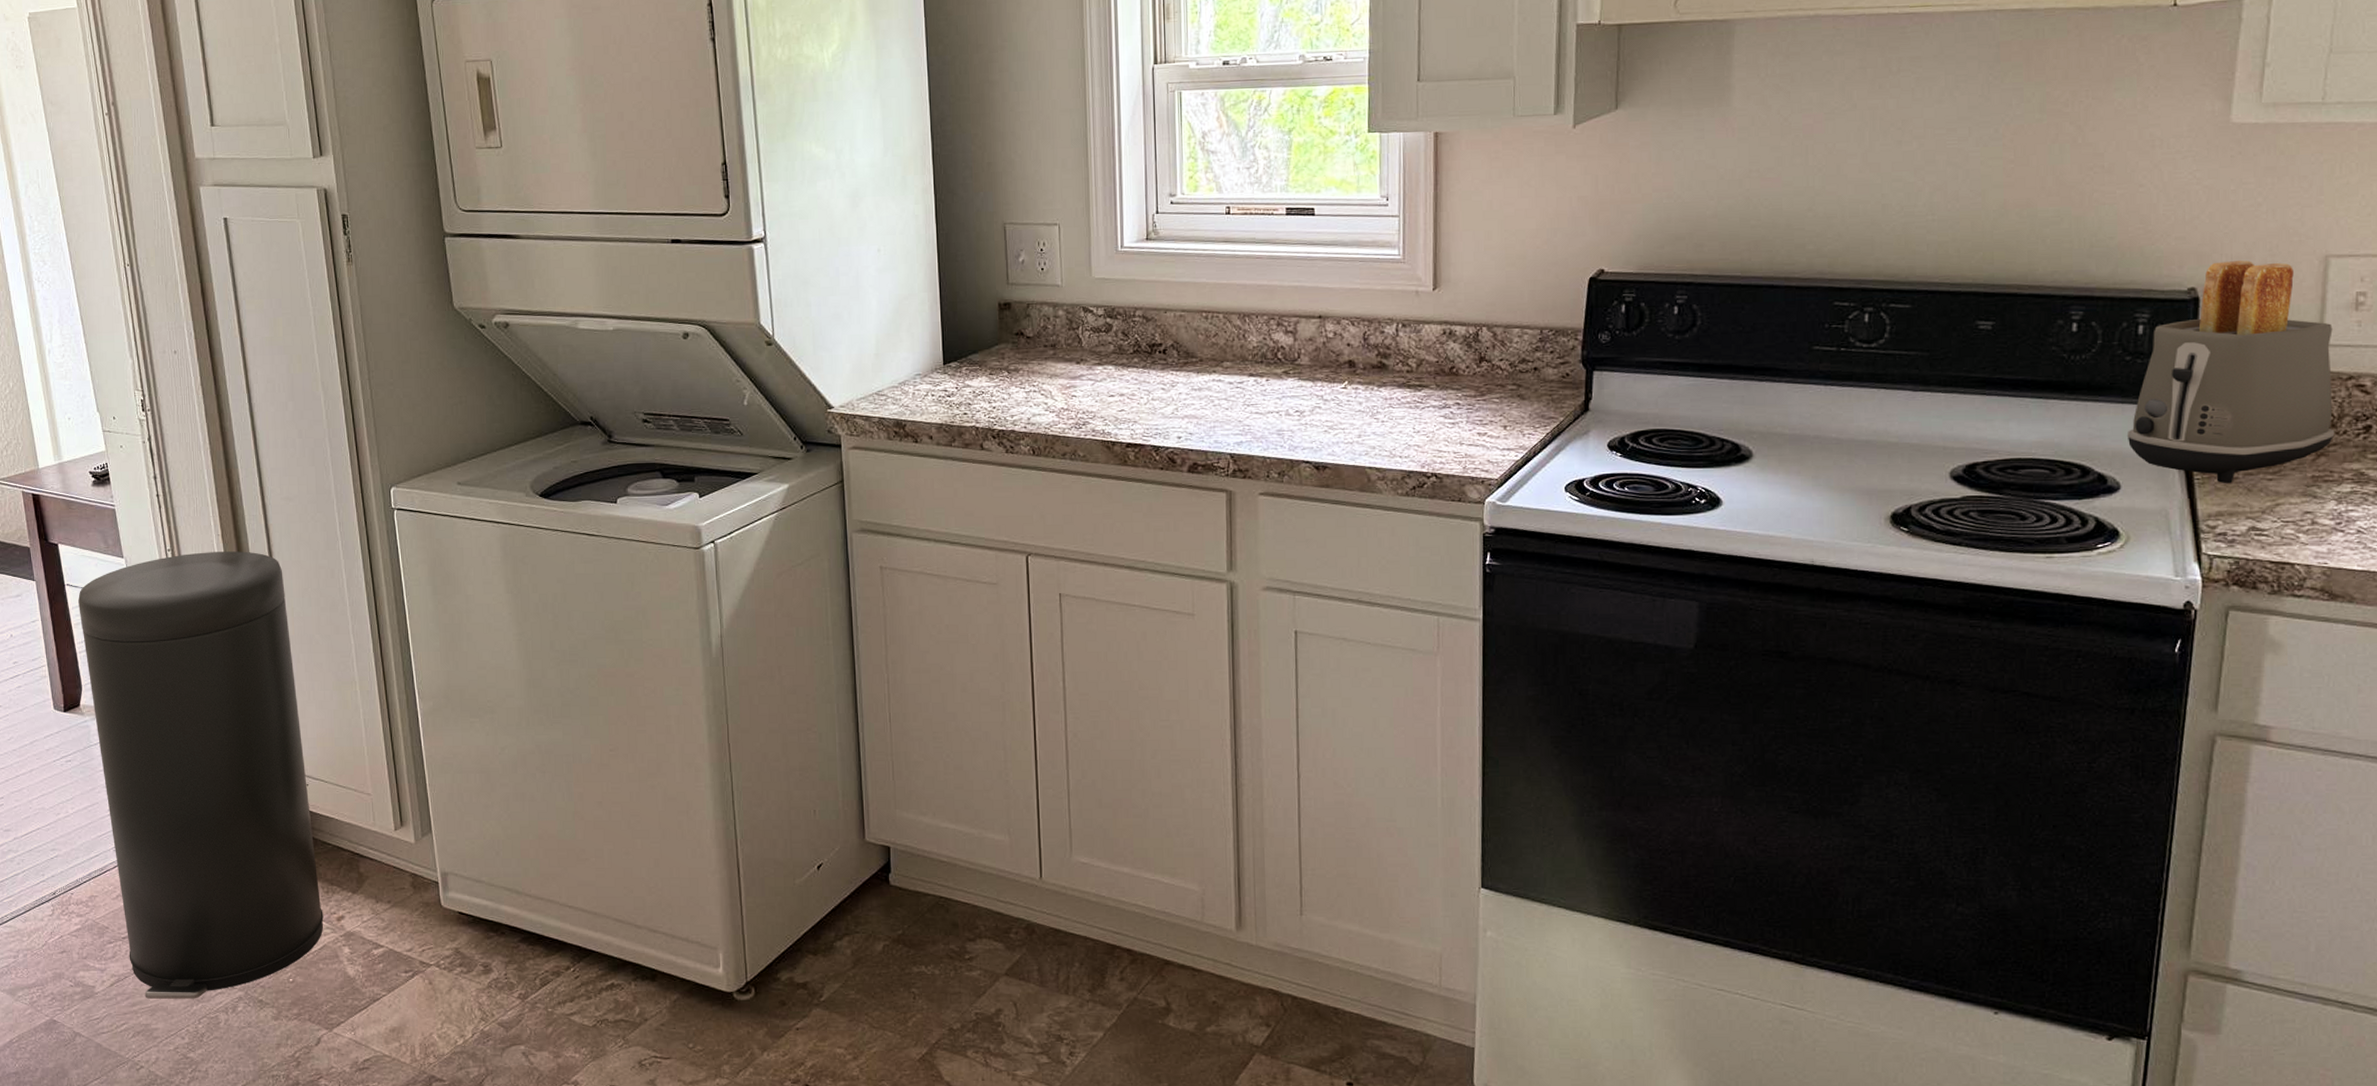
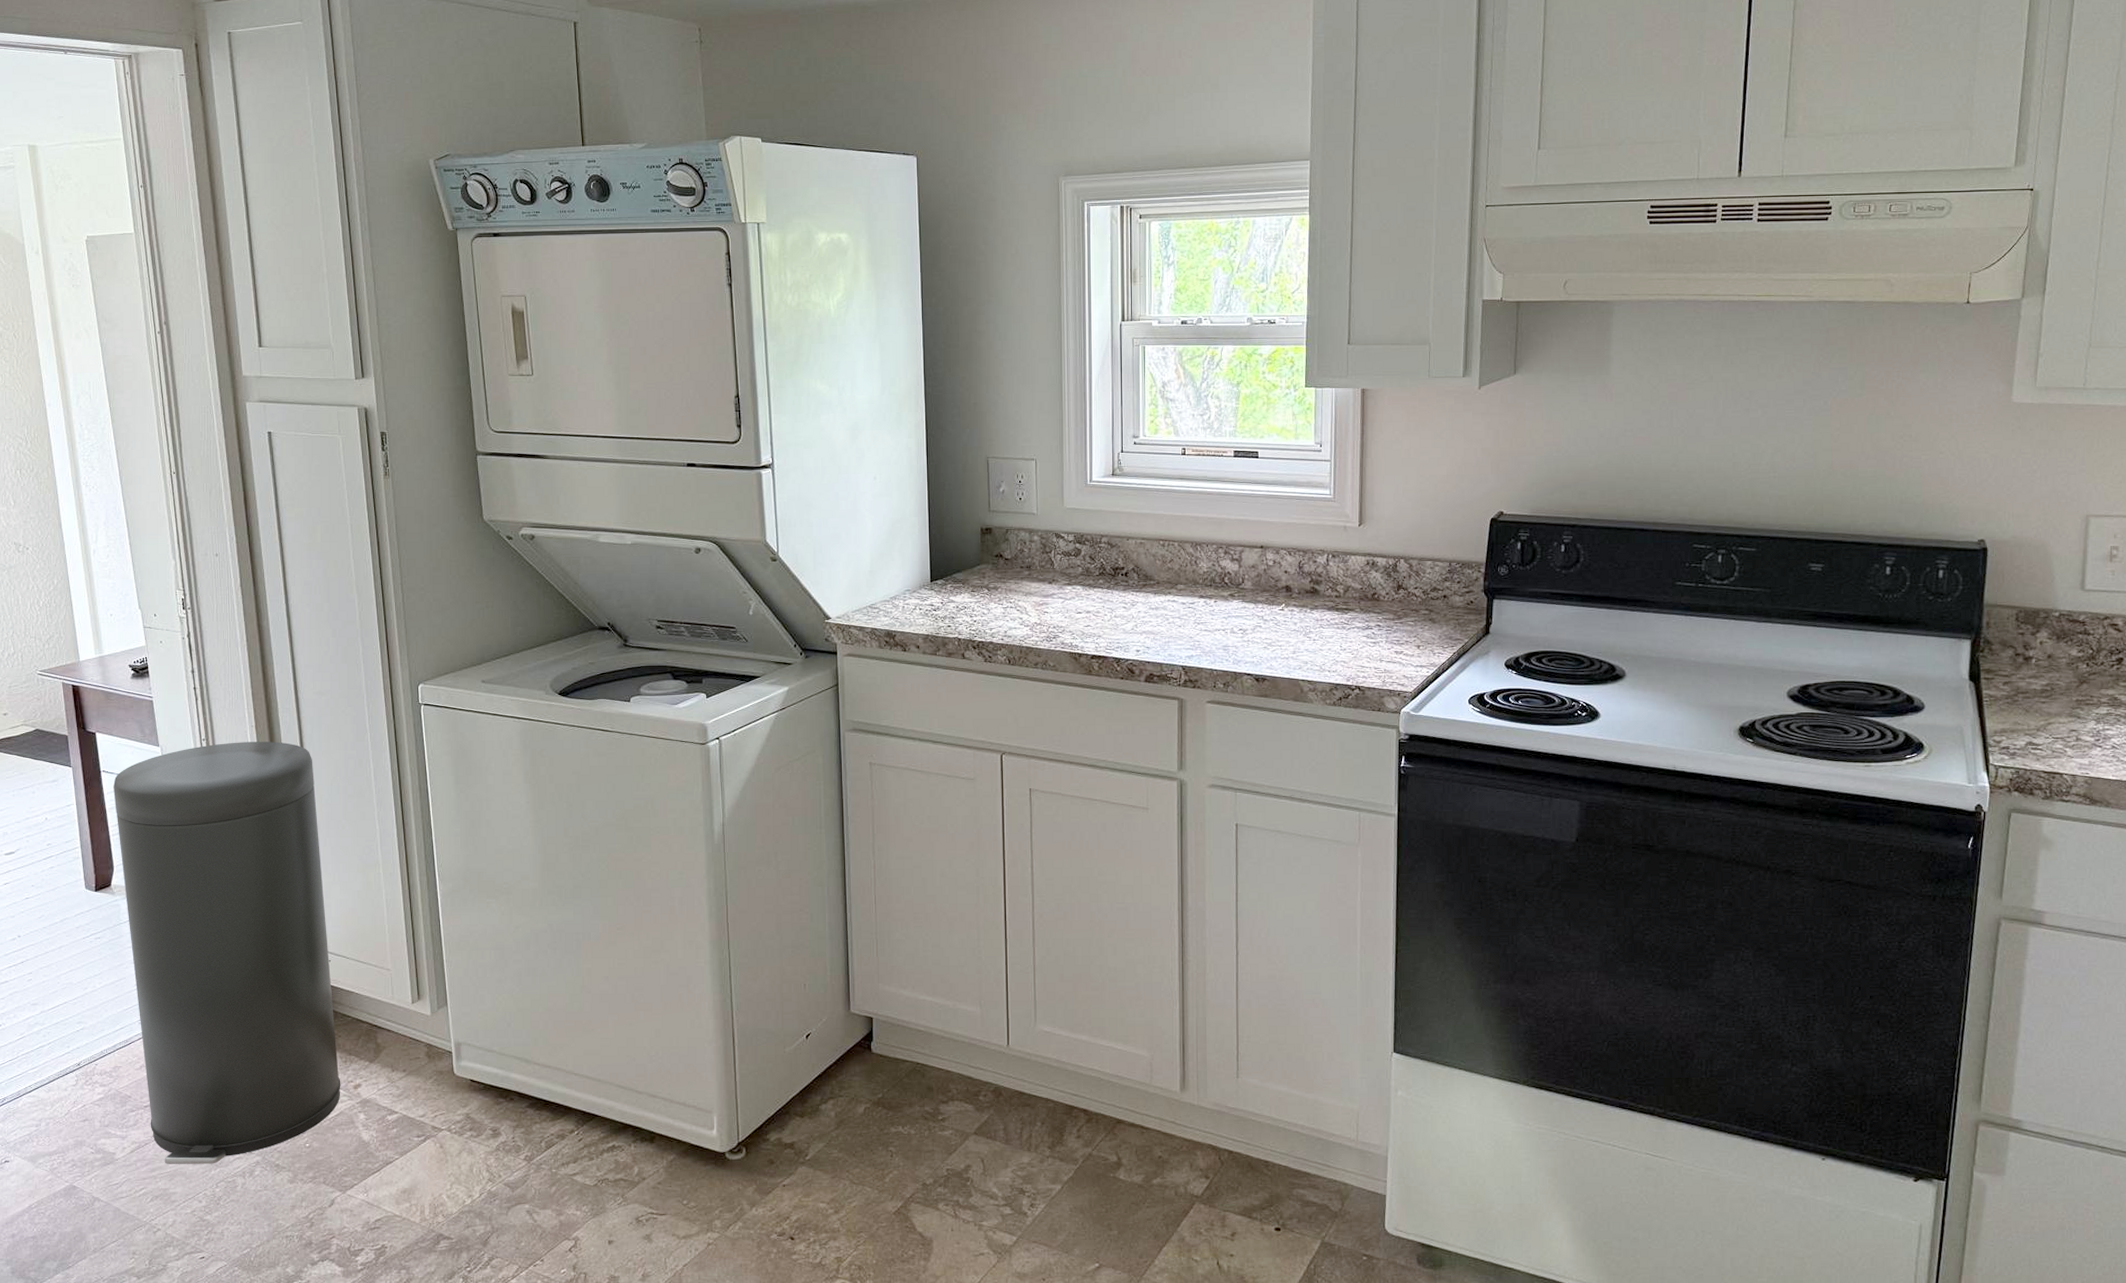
toaster: present [2126,261,2335,483] -> none [1929,518,2094,705]

